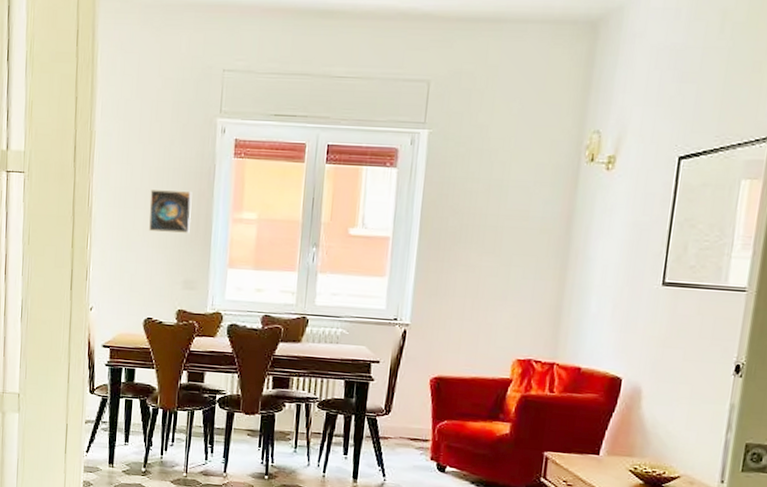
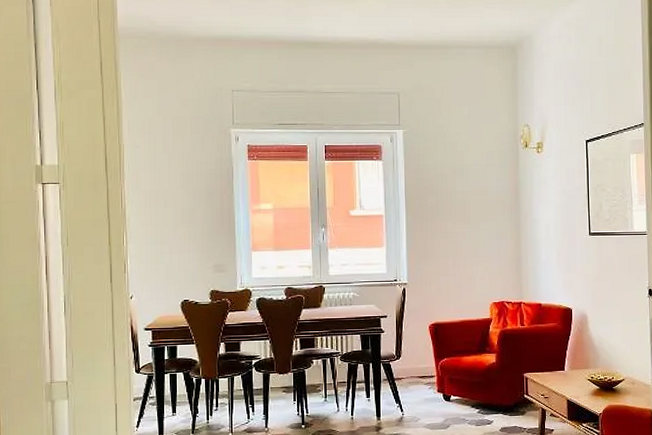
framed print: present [148,190,192,234] -> none [178,190,215,226]

